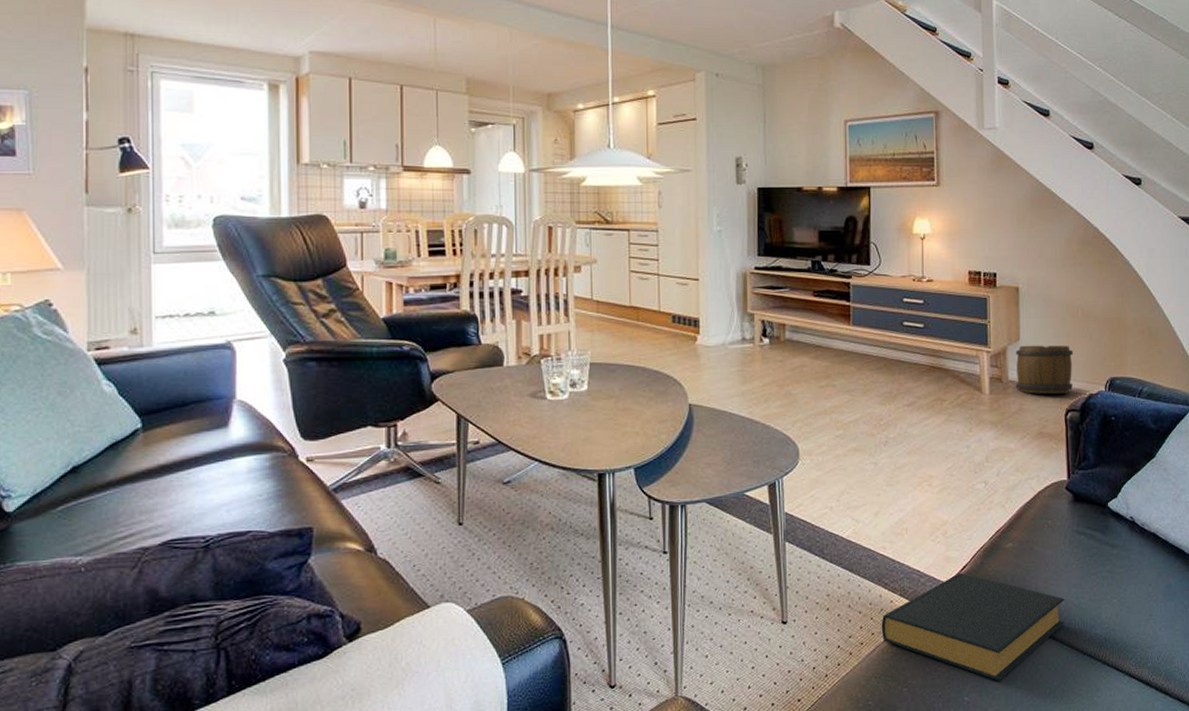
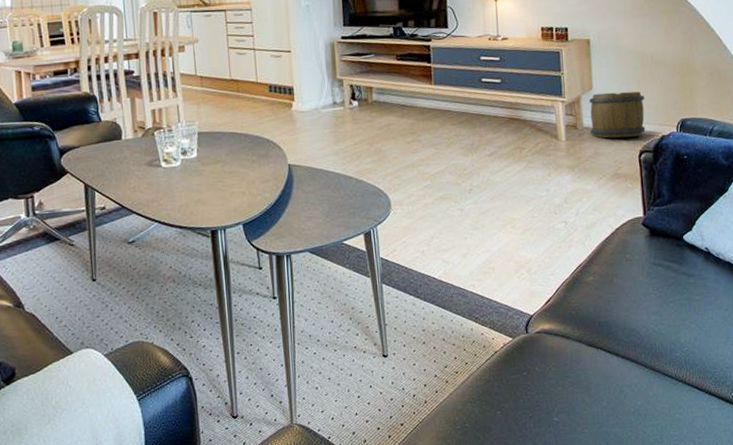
hardback book: present [881,572,1065,681] -> none [473,305,645,402]

